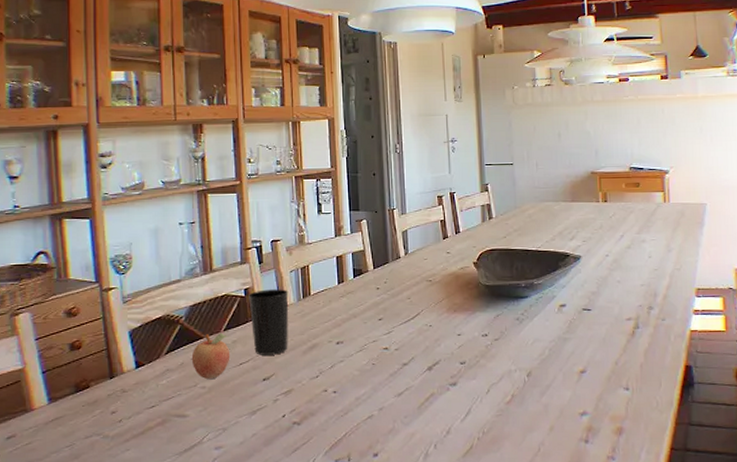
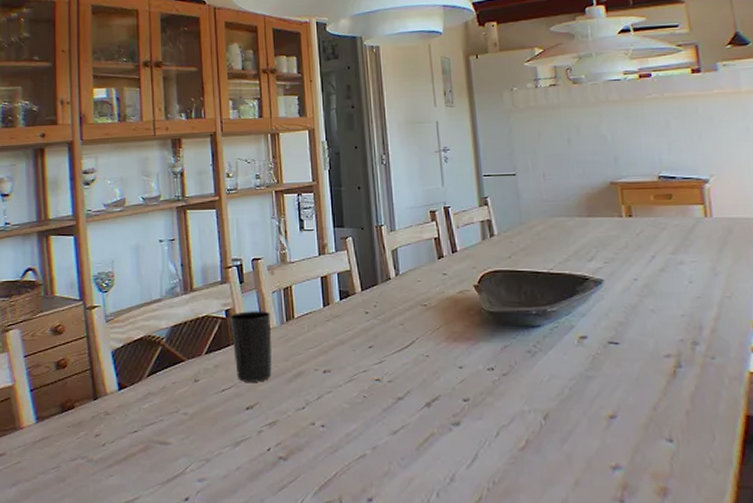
fruit: present [191,332,230,379] -> none [173,356,212,405]

